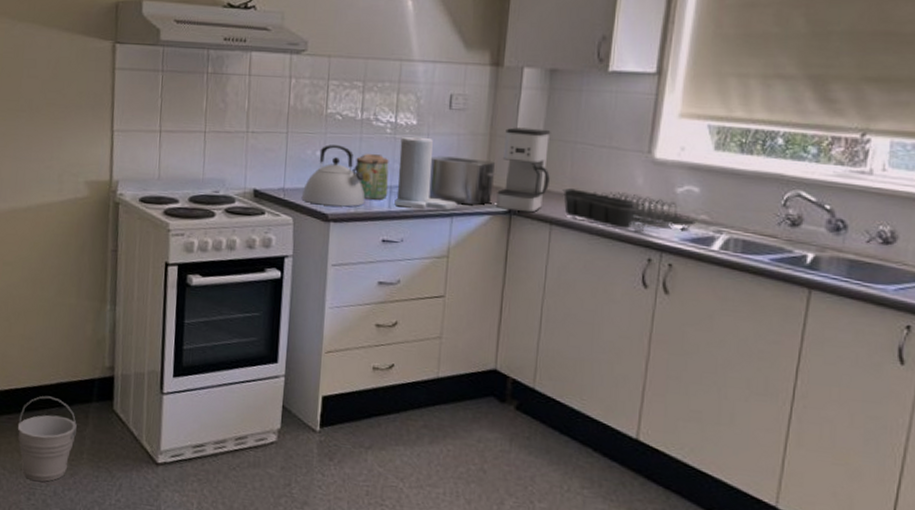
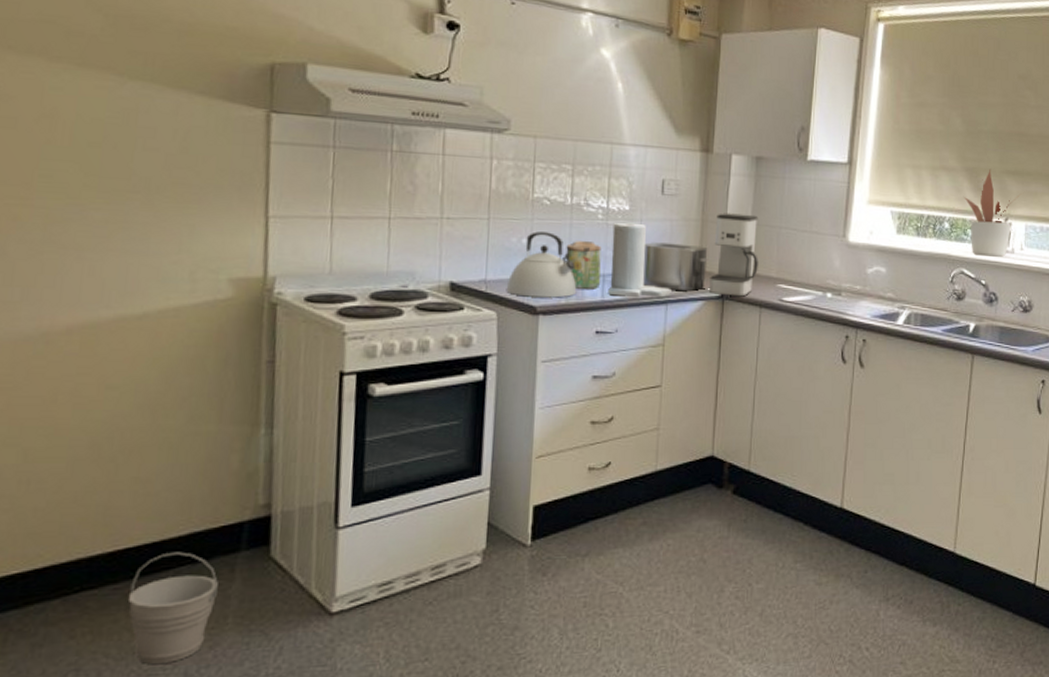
dish rack: present [562,188,698,233] -> none [770,272,885,312]
potted plant: none [805,75,887,179] -> present [964,168,1022,257]

